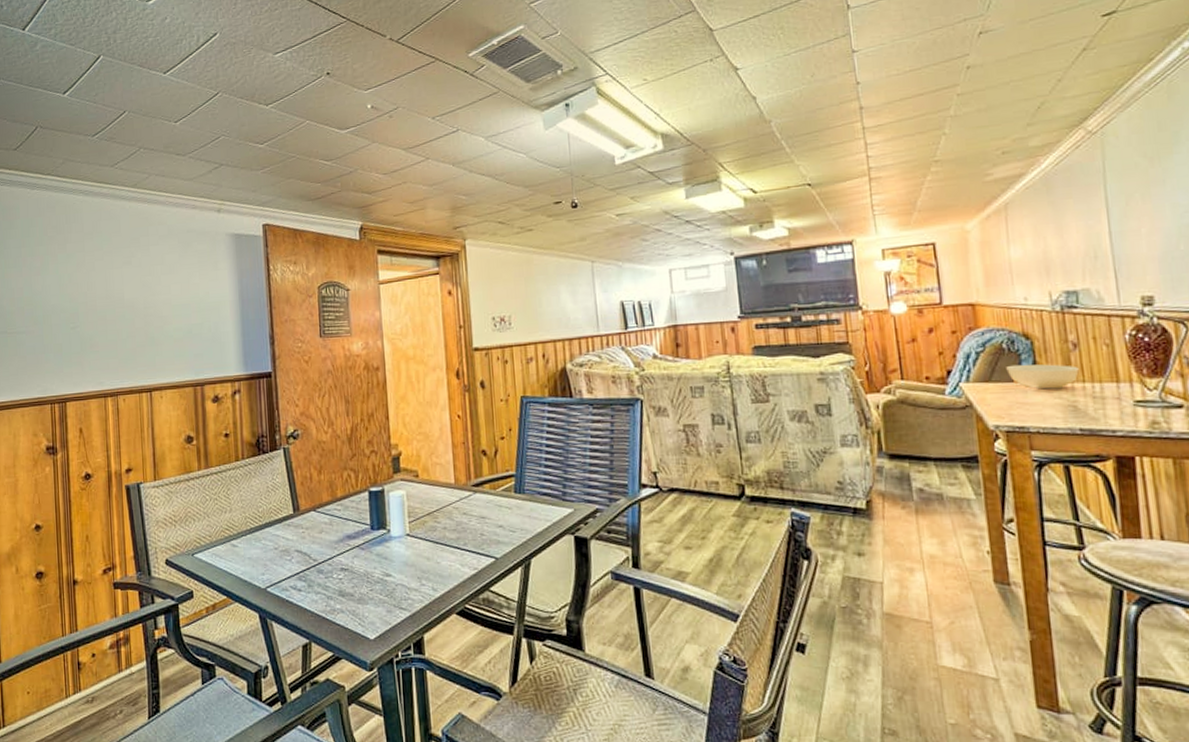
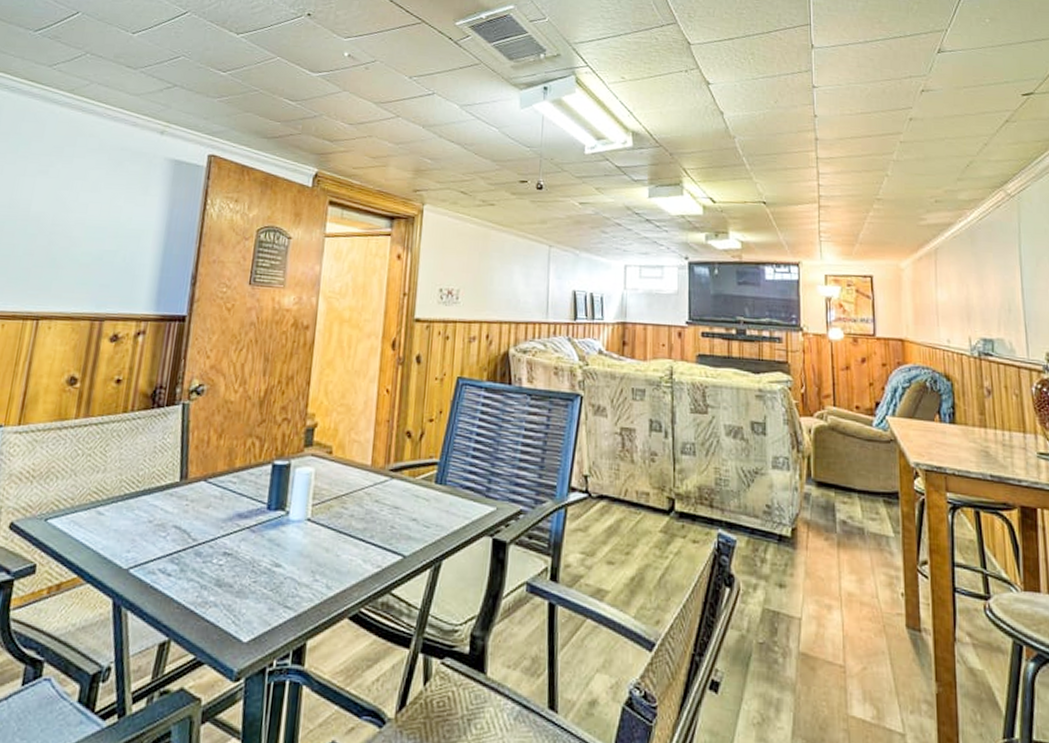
bowl: present [1006,364,1080,390] -> none [928,404,993,433]

